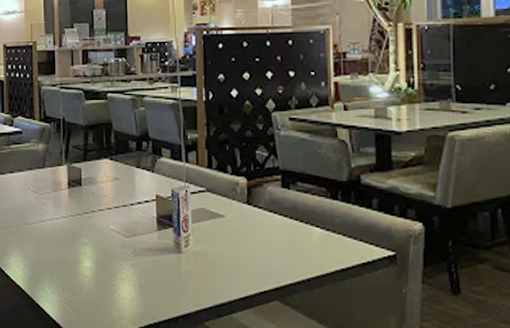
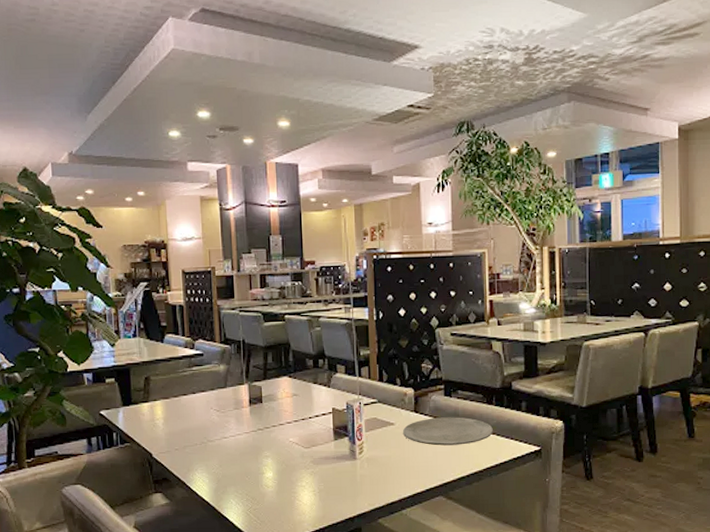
plate: none [234,211,338,244] -> present [403,417,493,446]

